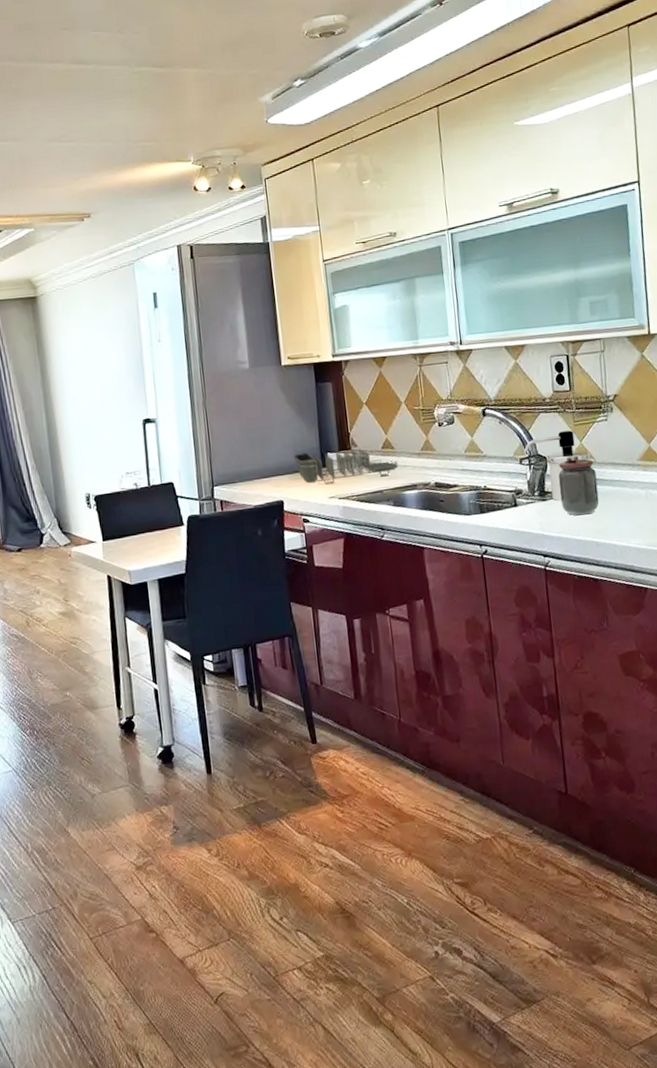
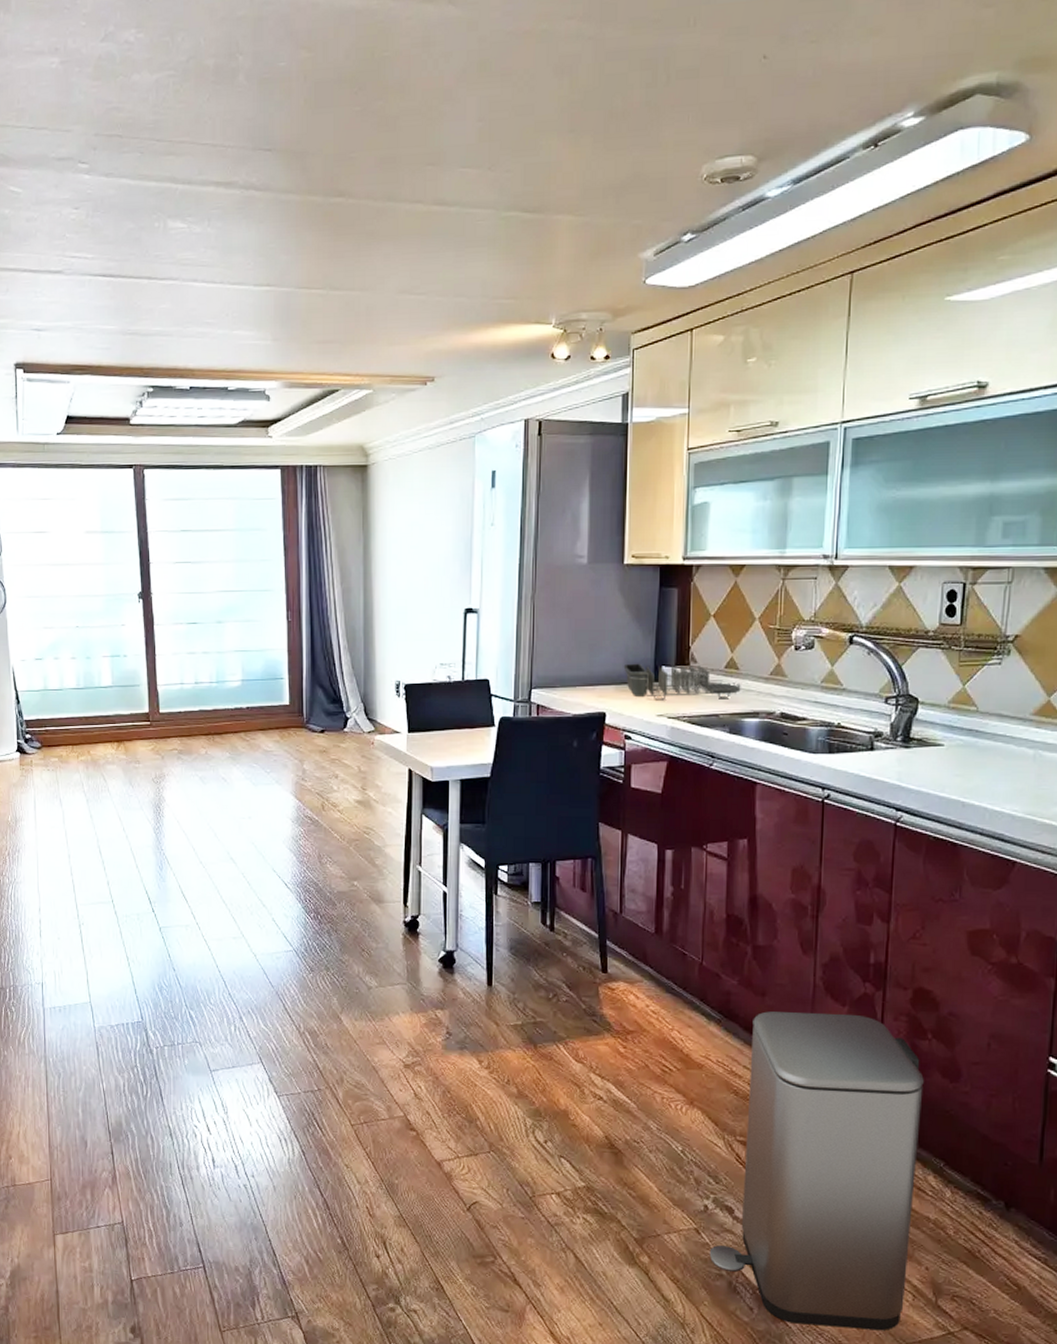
pedal bin: none [445,745,623,1051] -> present [709,1011,924,1331]
soap dispenser: present [523,430,590,501] -> none [891,671,973,751]
jar: present [558,458,599,516] -> none [927,705,976,770]

